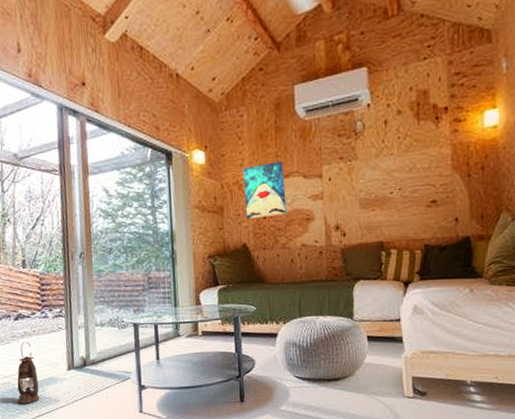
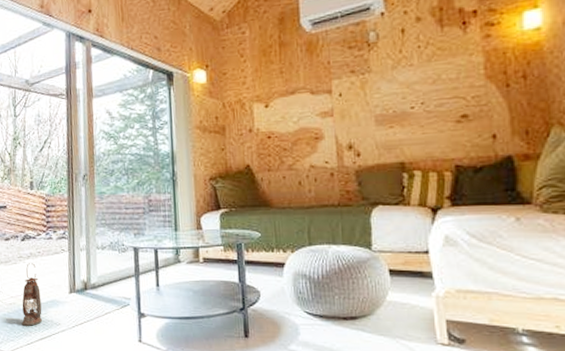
wall art: present [243,161,287,219] -> none [246,77,293,139]

